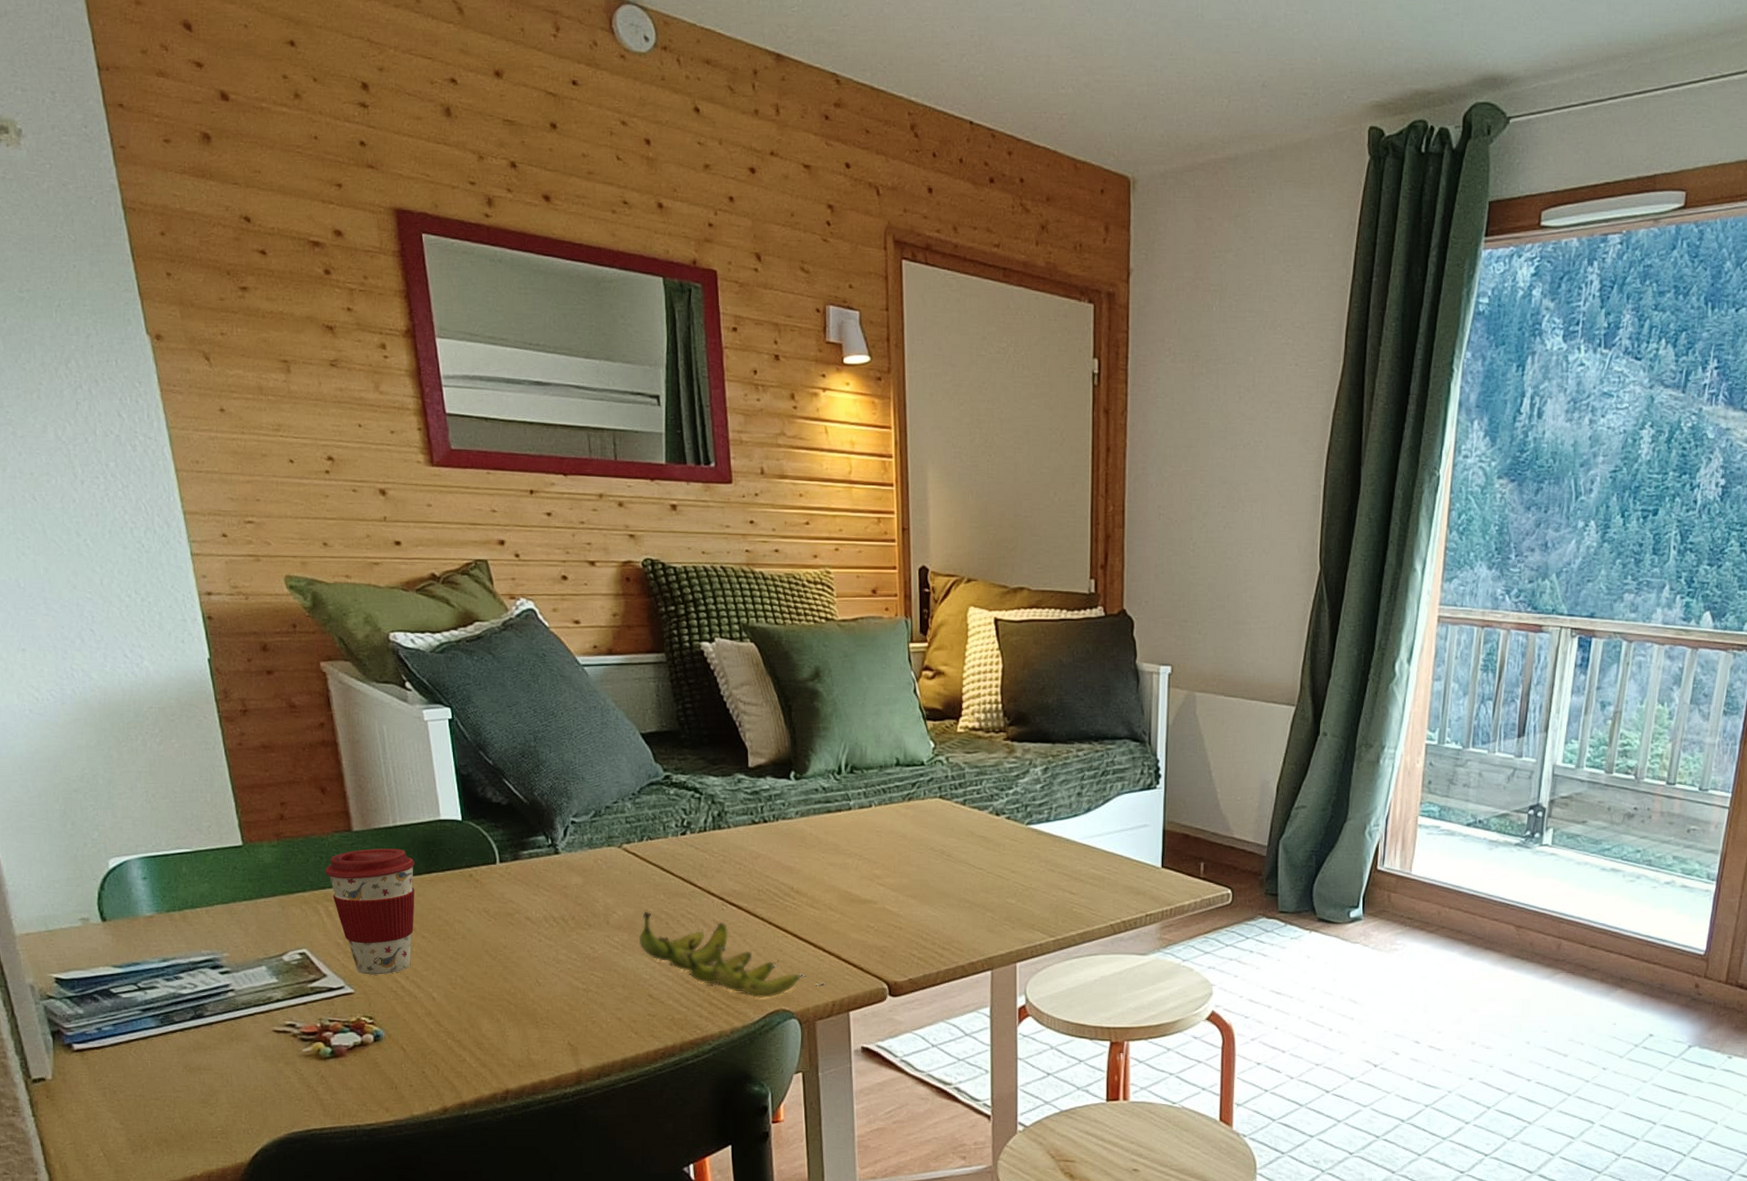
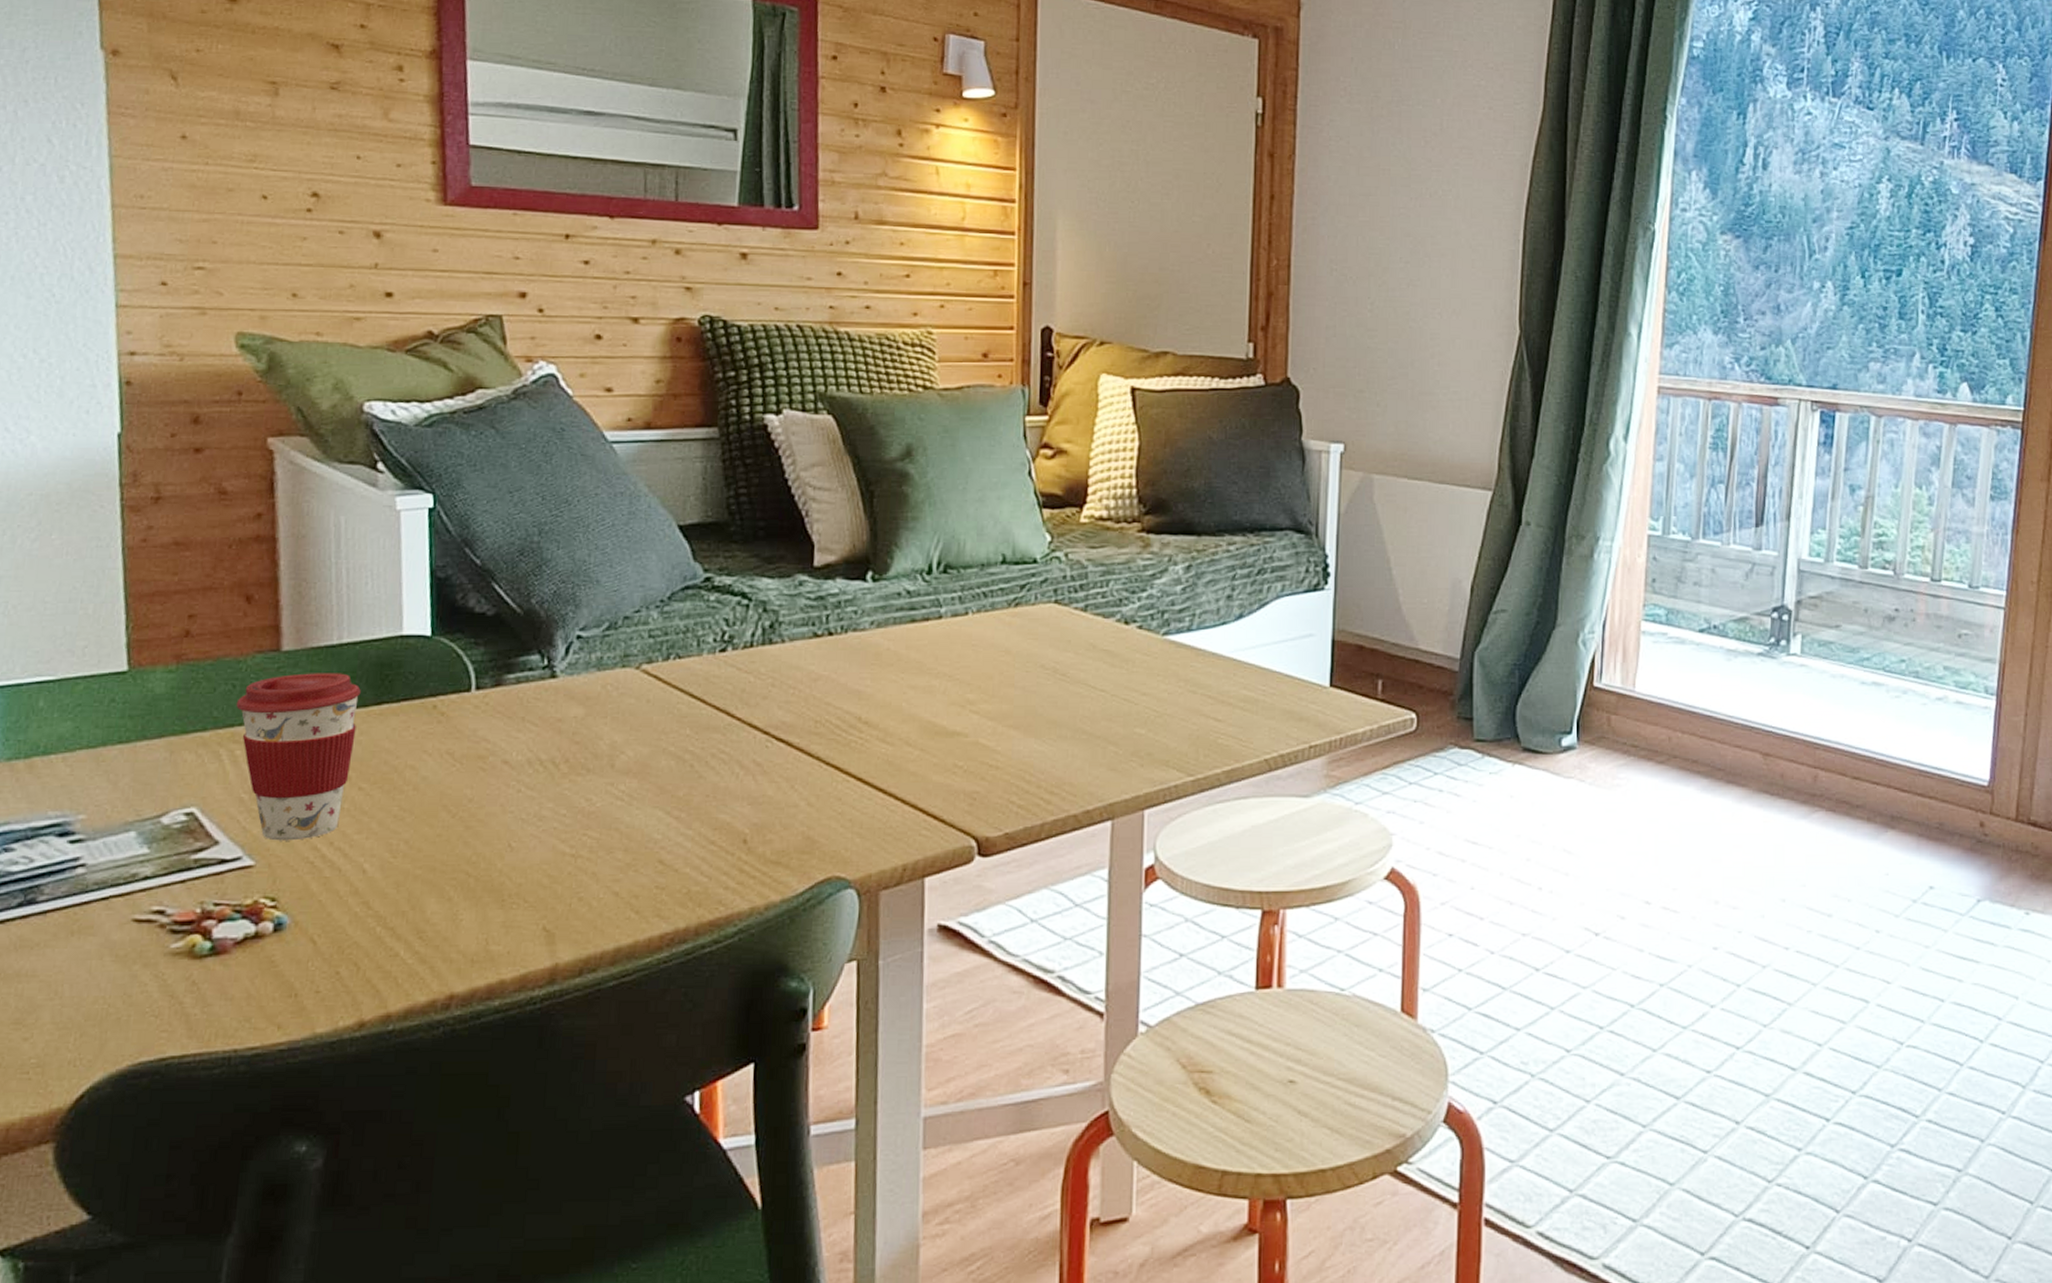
banana: present [639,911,826,998] -> none [651,750,896,862]

